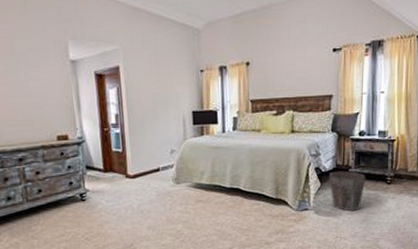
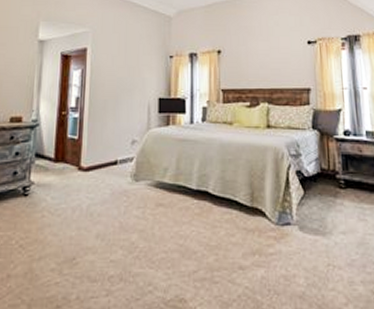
waste bin: present [328,171,366,212] -> none [312,177,358,230]

